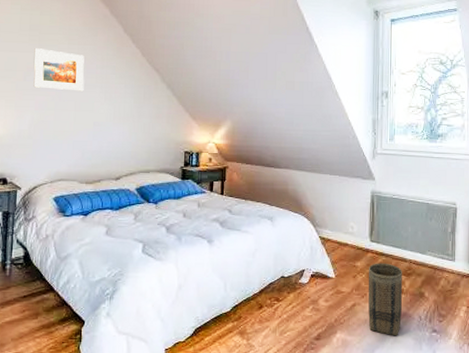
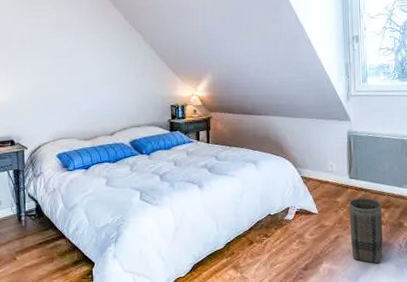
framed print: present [33,48,85,91] -> none [26,19,75,57]

